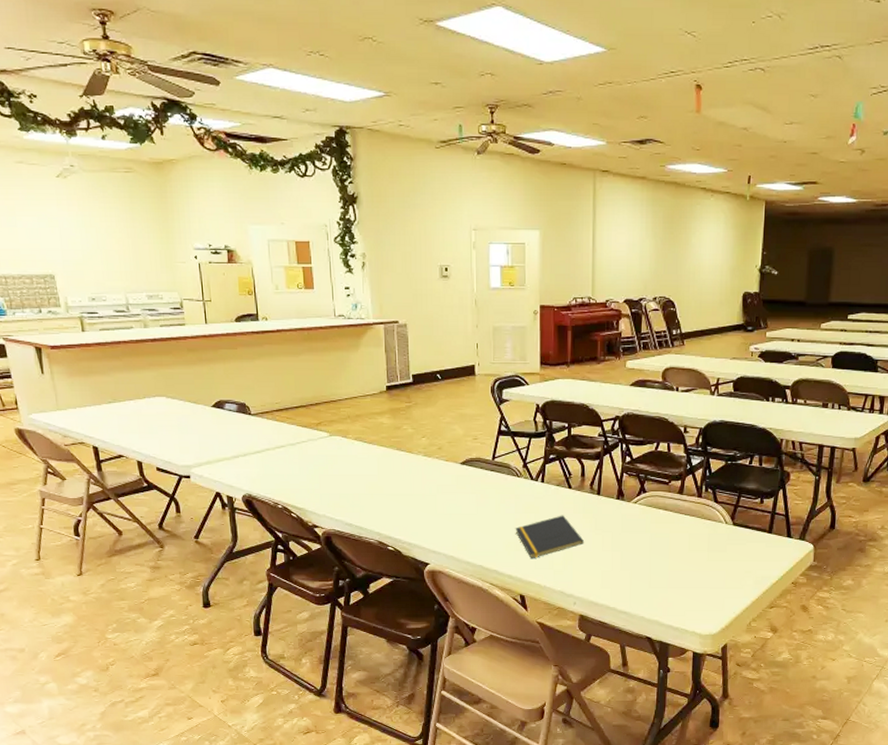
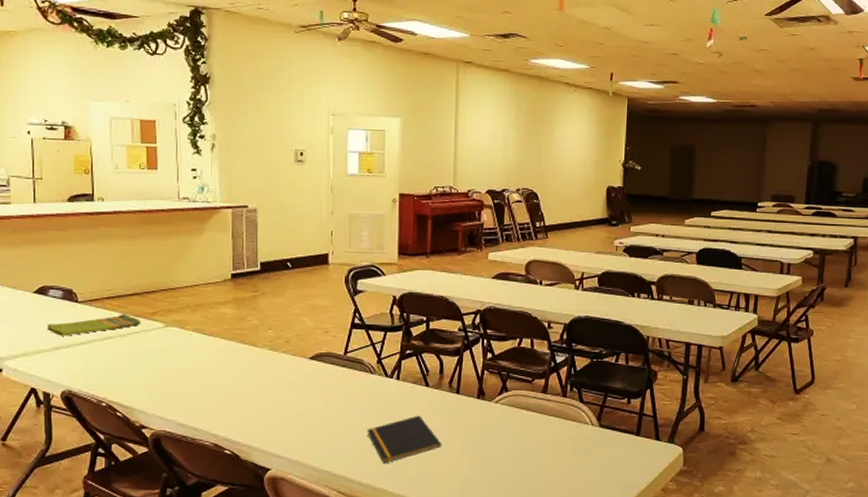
dish towel: none [225,424,308,446] -> present [47,313,141,336]

